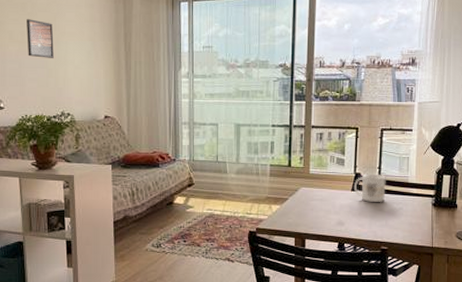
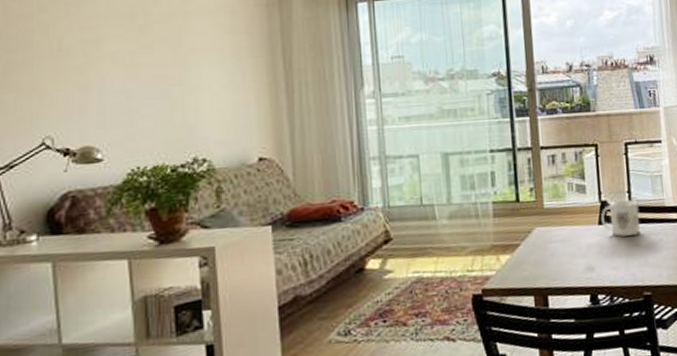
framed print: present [27,19,54,58] -> none [137,34,179,86]

